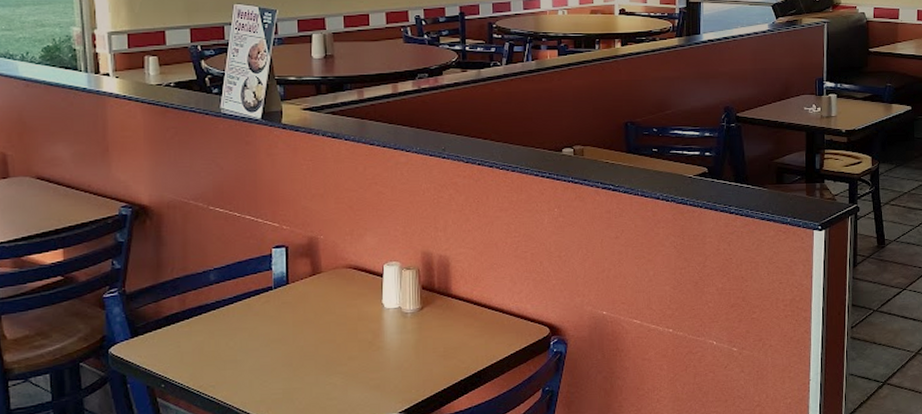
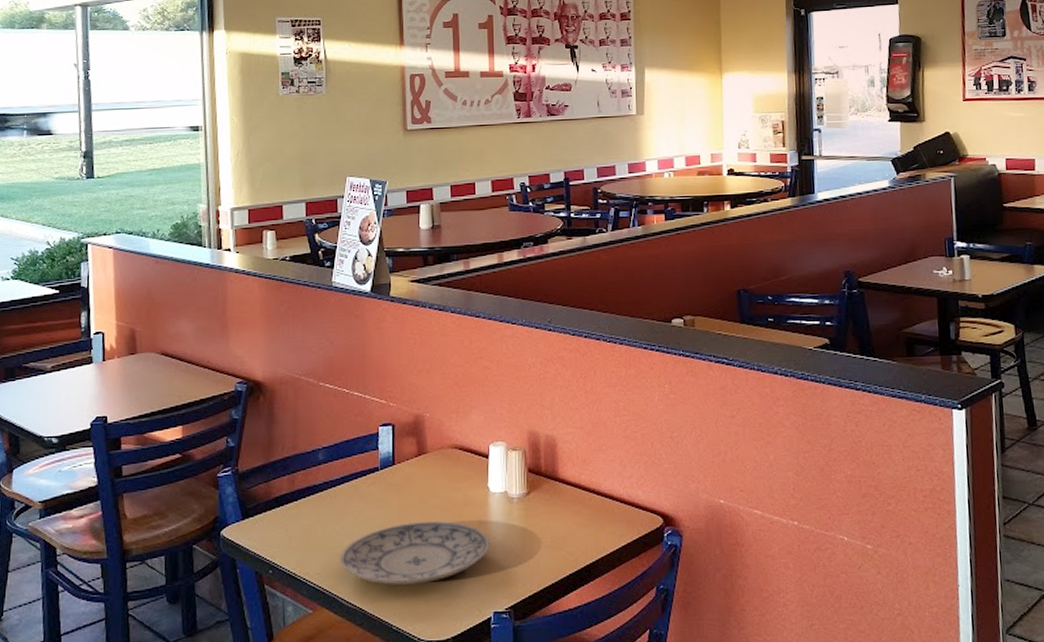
plate: none [235,335,385,395] -> present [340,520,491,585]

